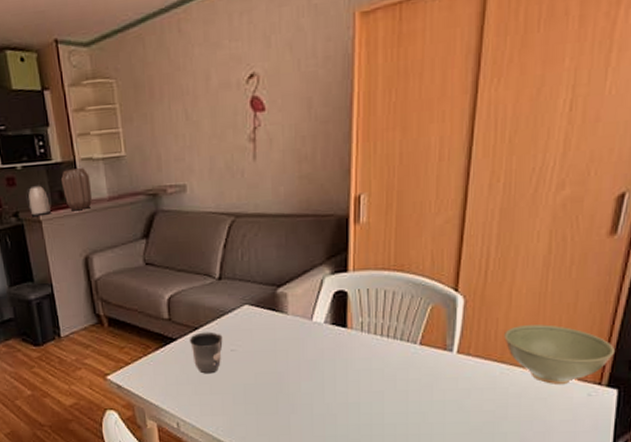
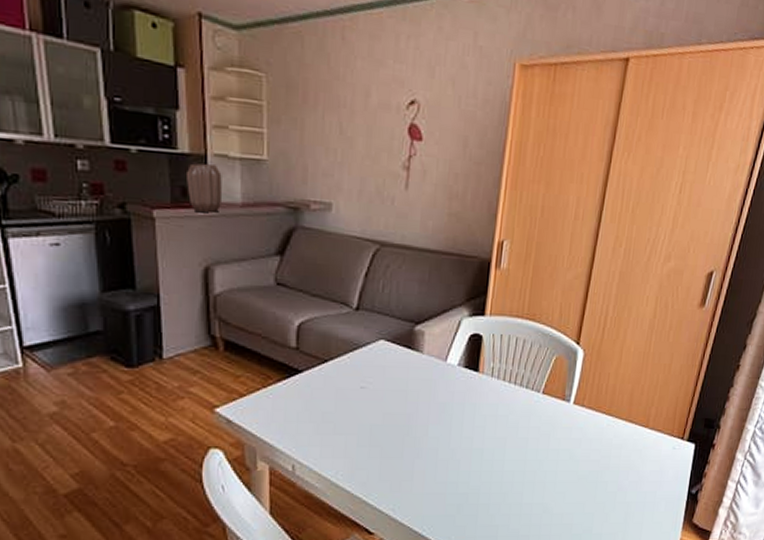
kettle: present [25,185,51,217] -> none [138,175,169,213]
mug: present [189,332,223,374] -> none [316,365,354,412]
bowl: present [504,324,615,385] -> none [613,381,696,439]

